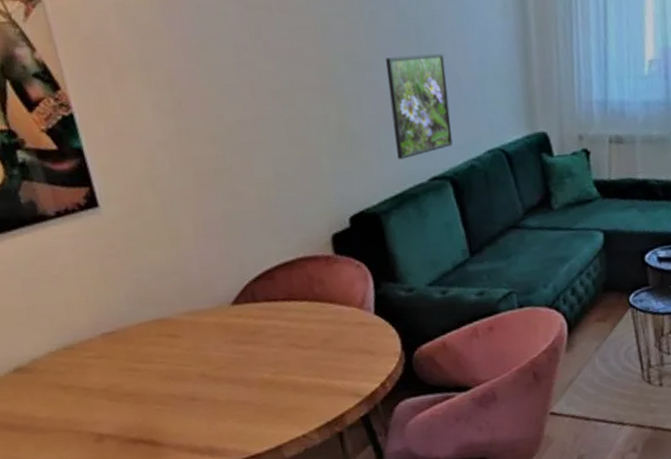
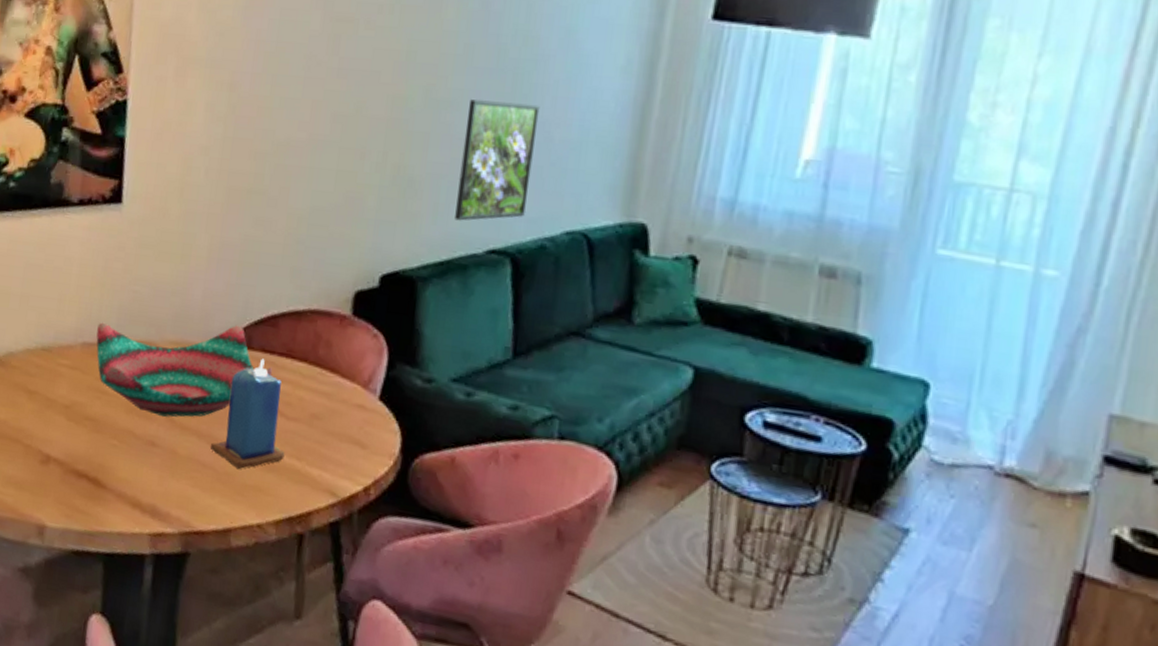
decorative bowl: none [110,285,281,376] -> present [96,322,273,417]
candle: none [245,307,310,398] -> present [211,359,285,469]

